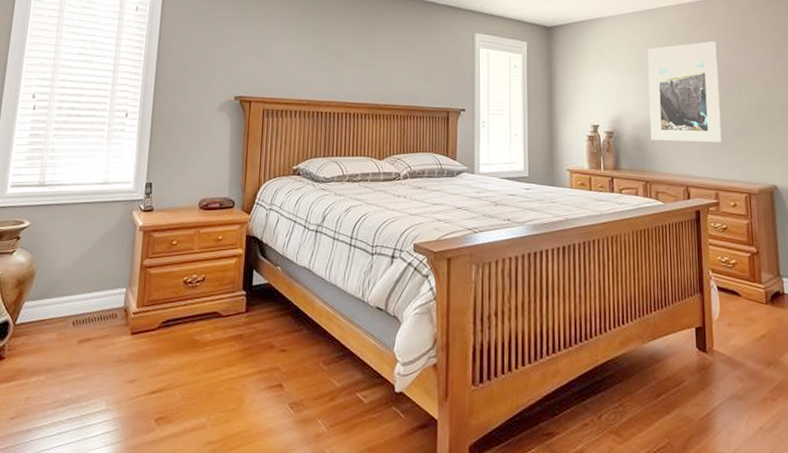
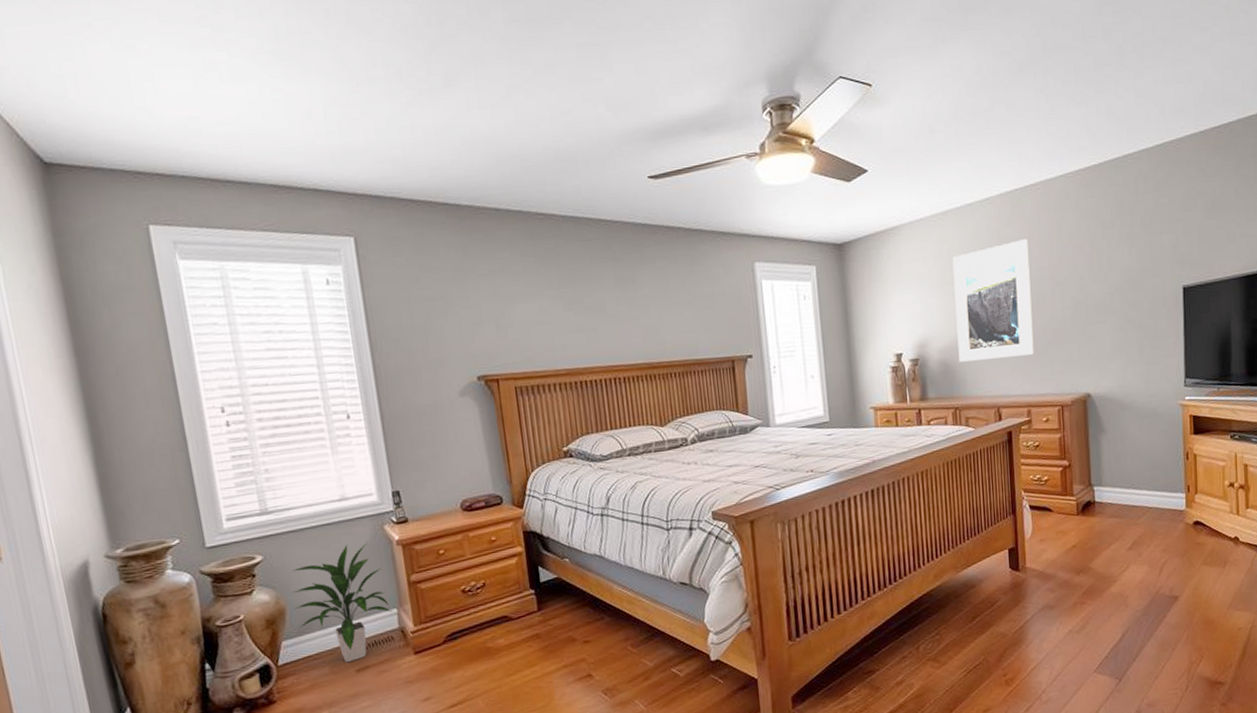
indoor plant: none [41,222,121,332] -> present [292,541,391,663]

